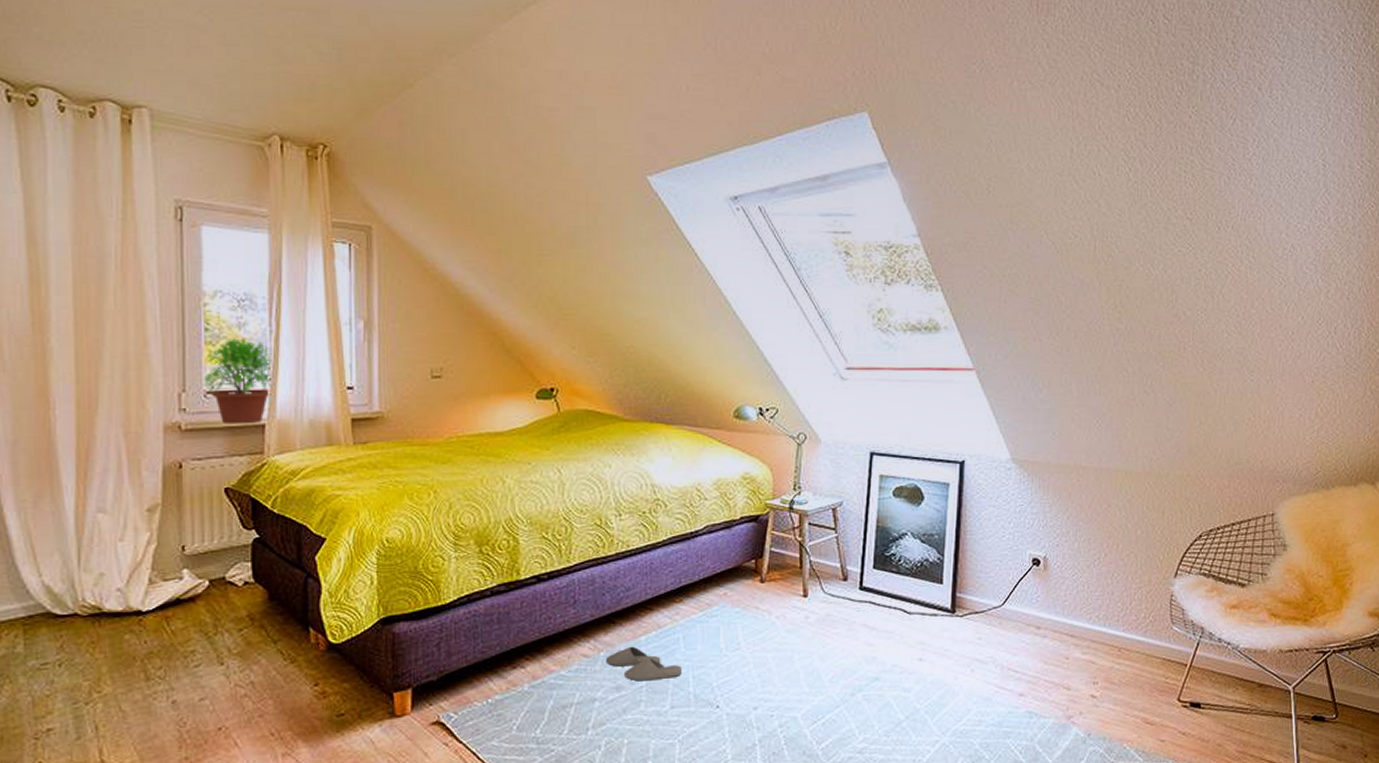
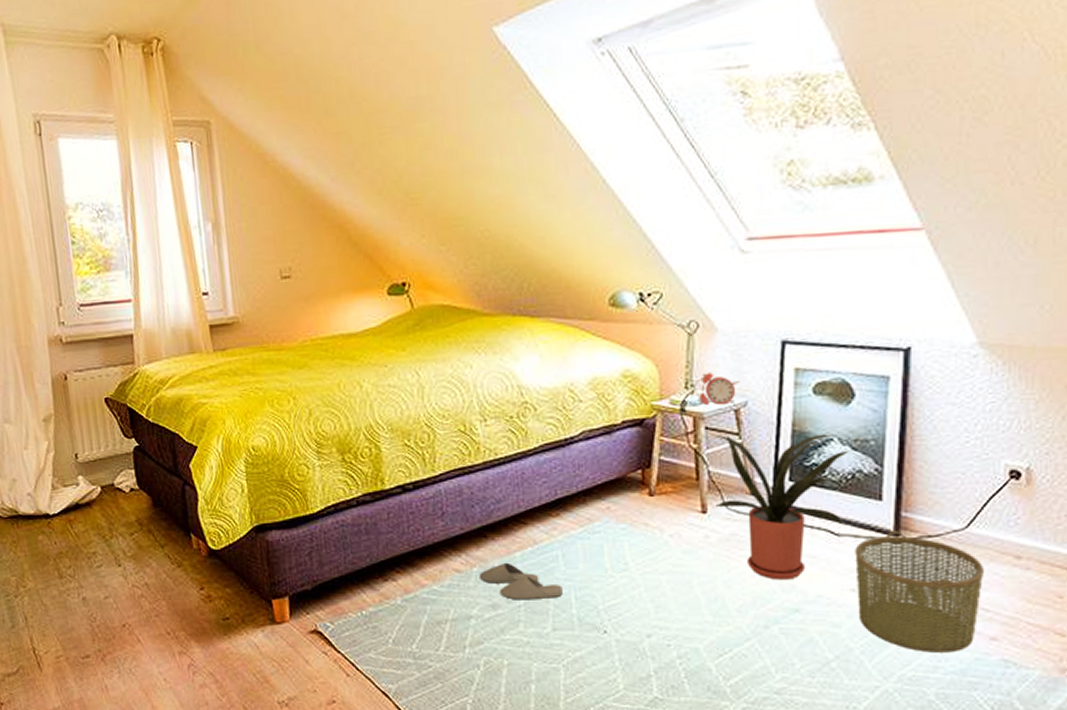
potted plant: present [203,338,272,425] -> none [76,249,135,336]
alarm clock: none [800,477,837,505] -> present [693,372,740,406]
house plant: none [813,529,919,653] -> present [711,433,849,580]
basket: none [922,609,1016,709] -> present [855,531,985,653]

